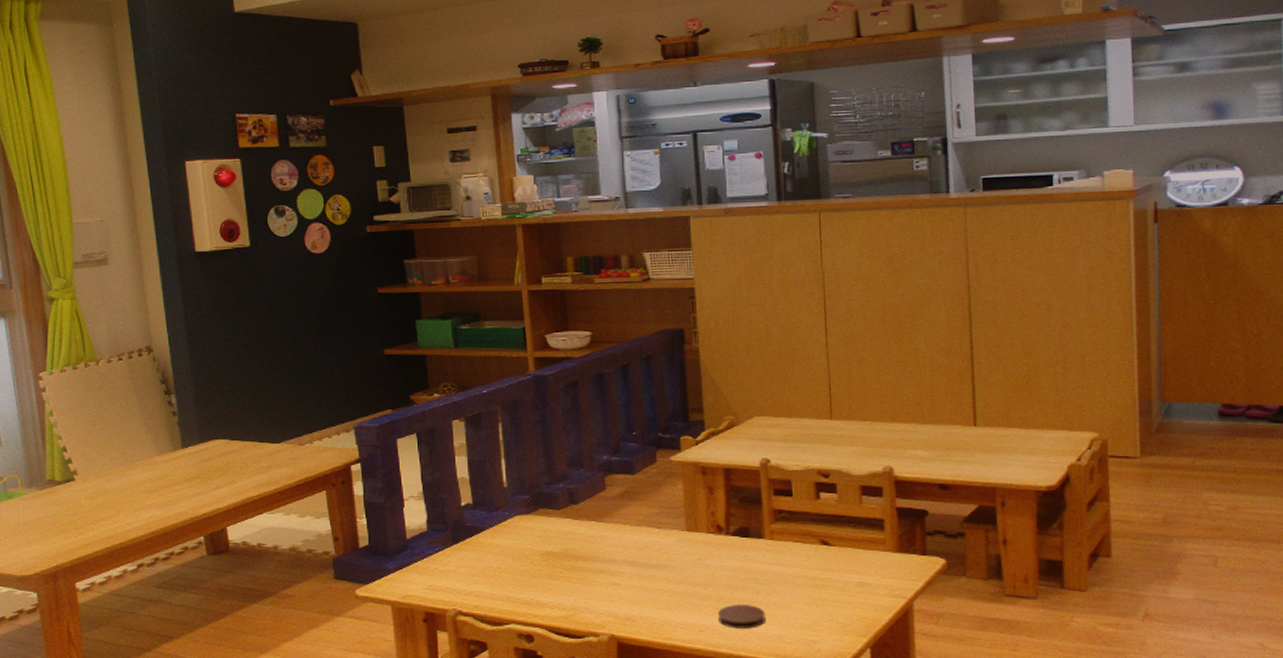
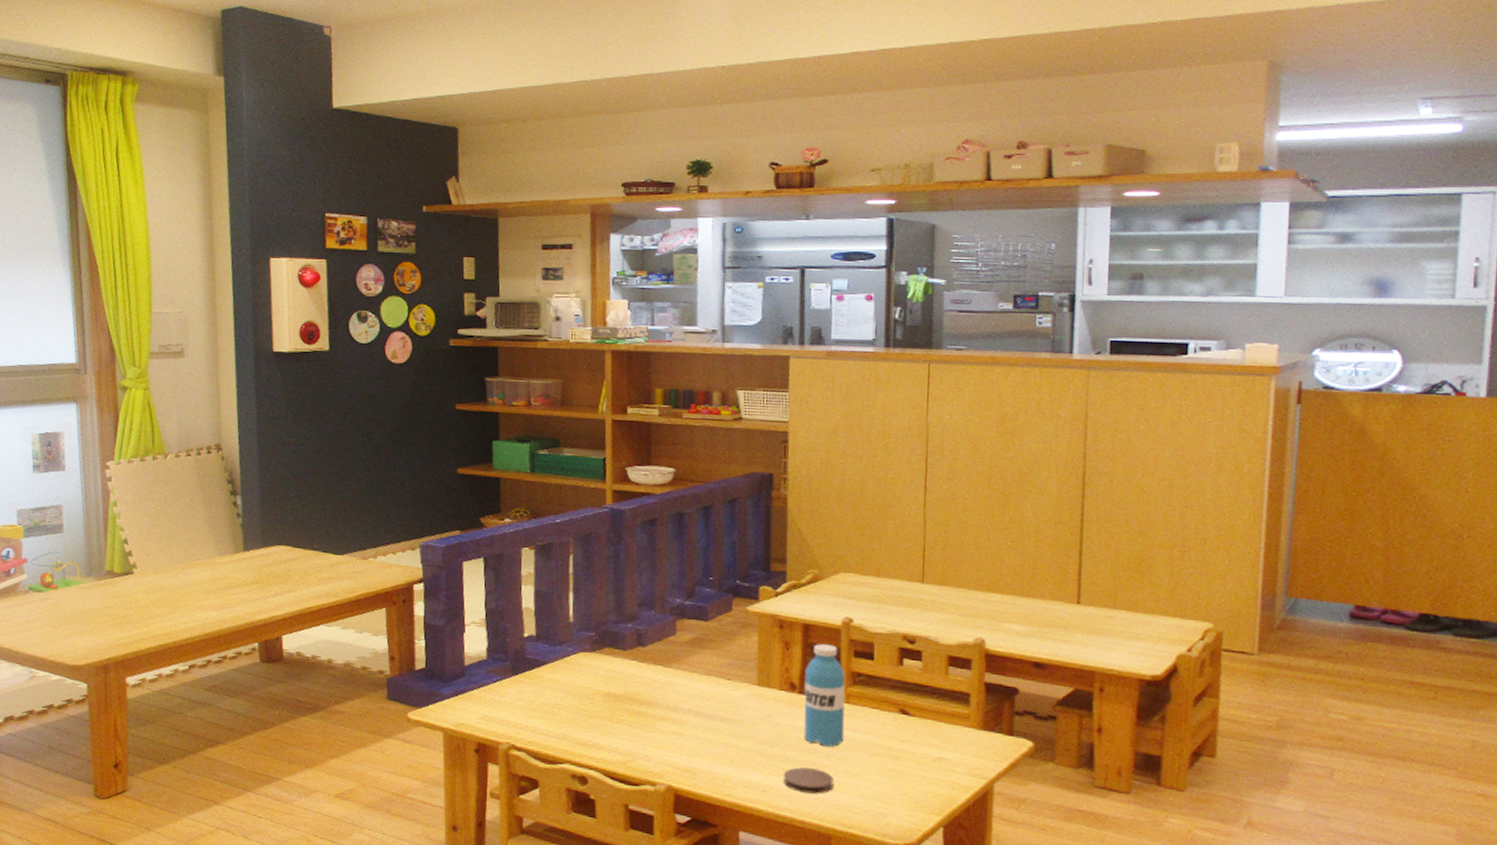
water bottle: none [730,486,772,584] -> present [804,644,846,748]

